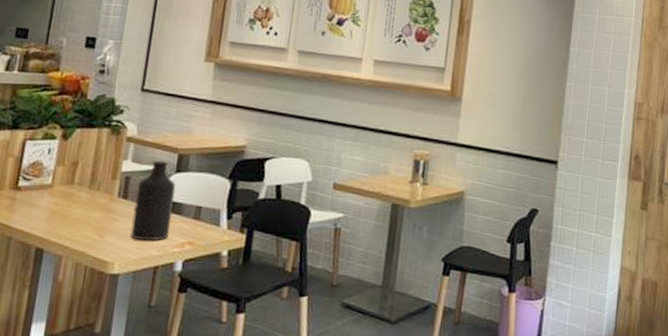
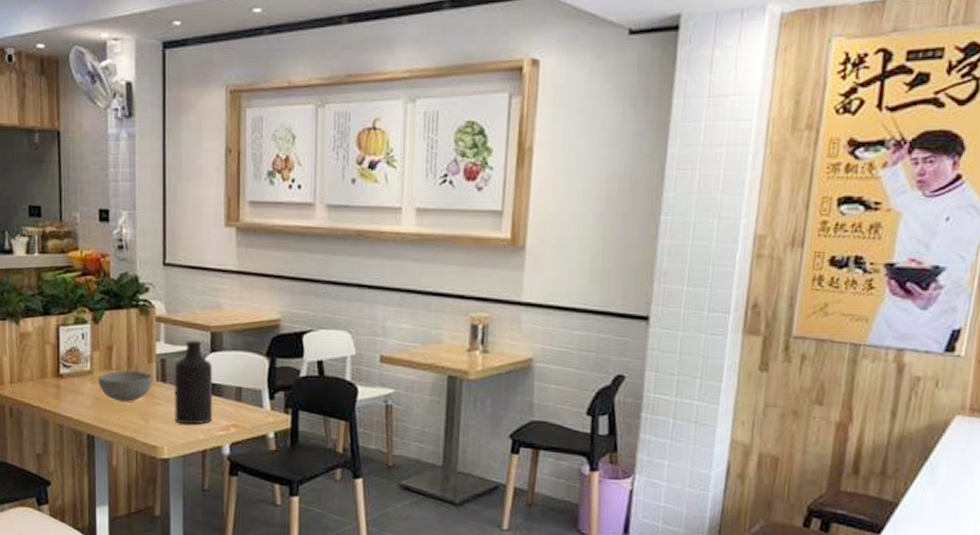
bowl: none [57,185,115,217] -> present [98,370,153,402]

